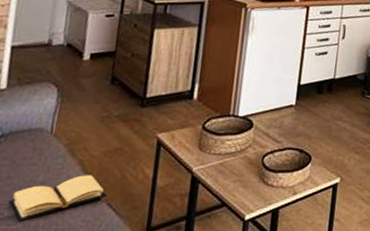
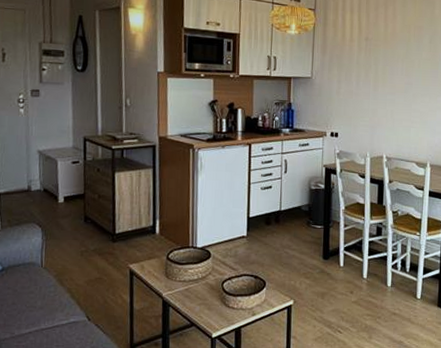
book: present [8,175,108,223] -> none [17,301,95,340]

